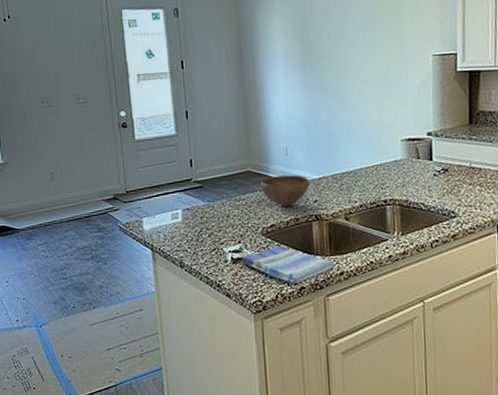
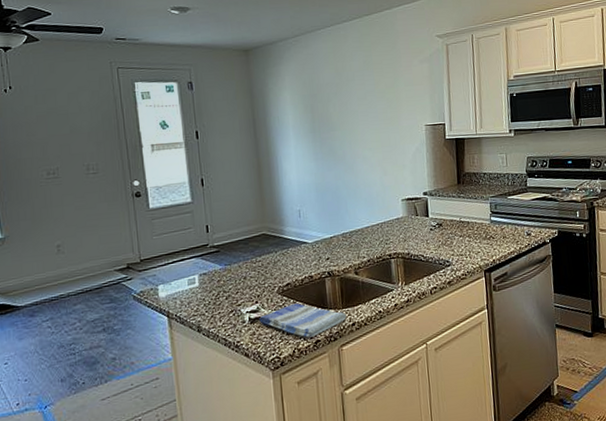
bowl: present [260,174,310,207] -> none [275,235,322,266]

